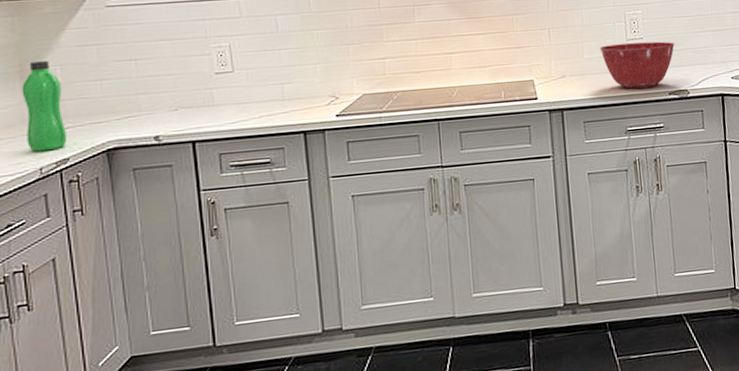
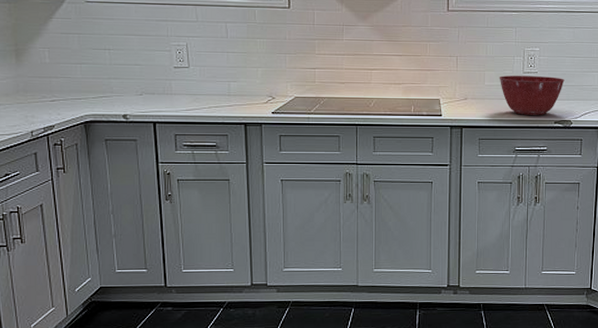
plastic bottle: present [22,61,68,152] -> none [17,43,53,118]

